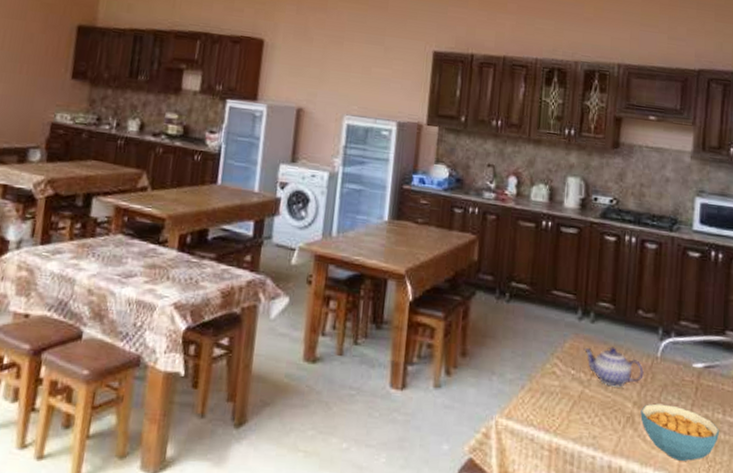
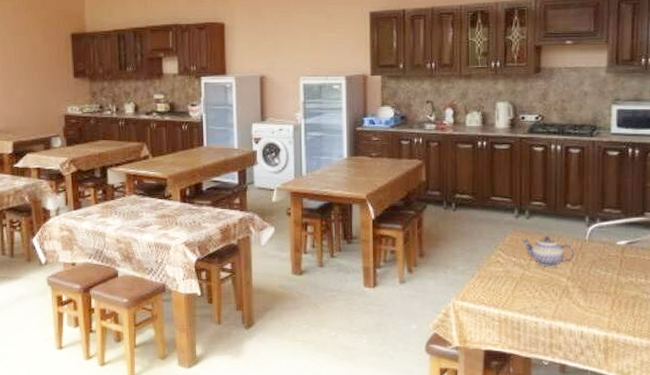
cereal bowl: present [640,403,720,461] -> none [574,276,643,318]

